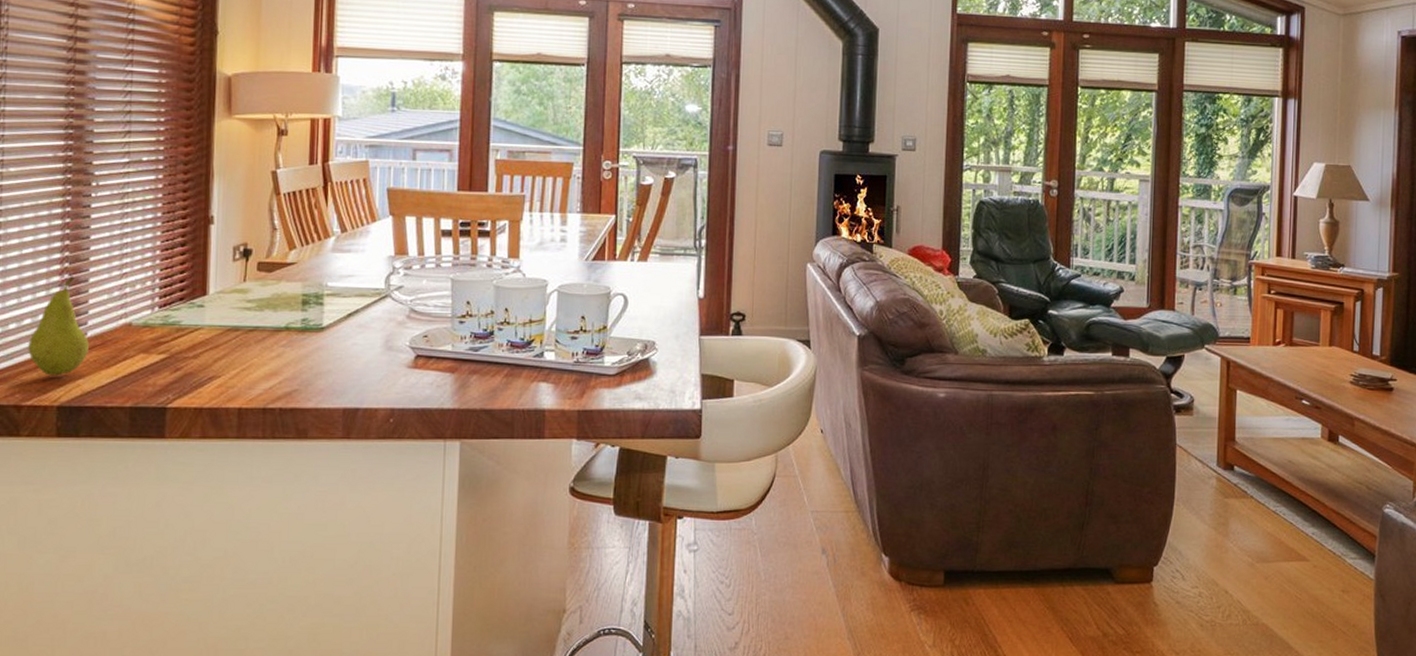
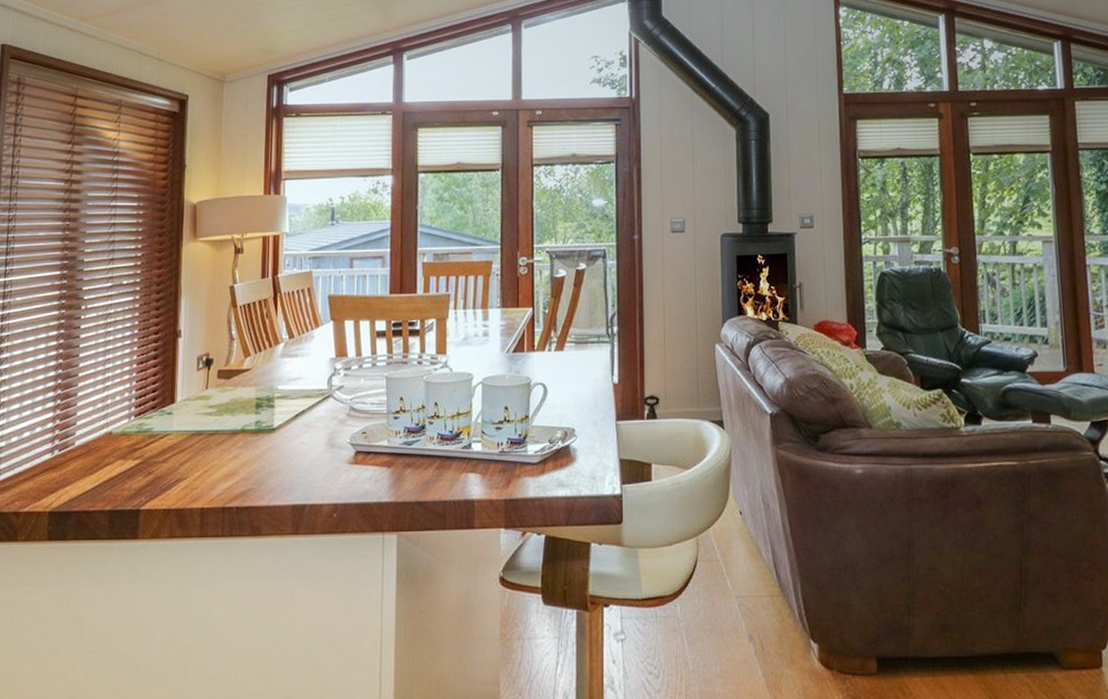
fruit: present [28,276,89,376] -> none [26,391,76,484]

